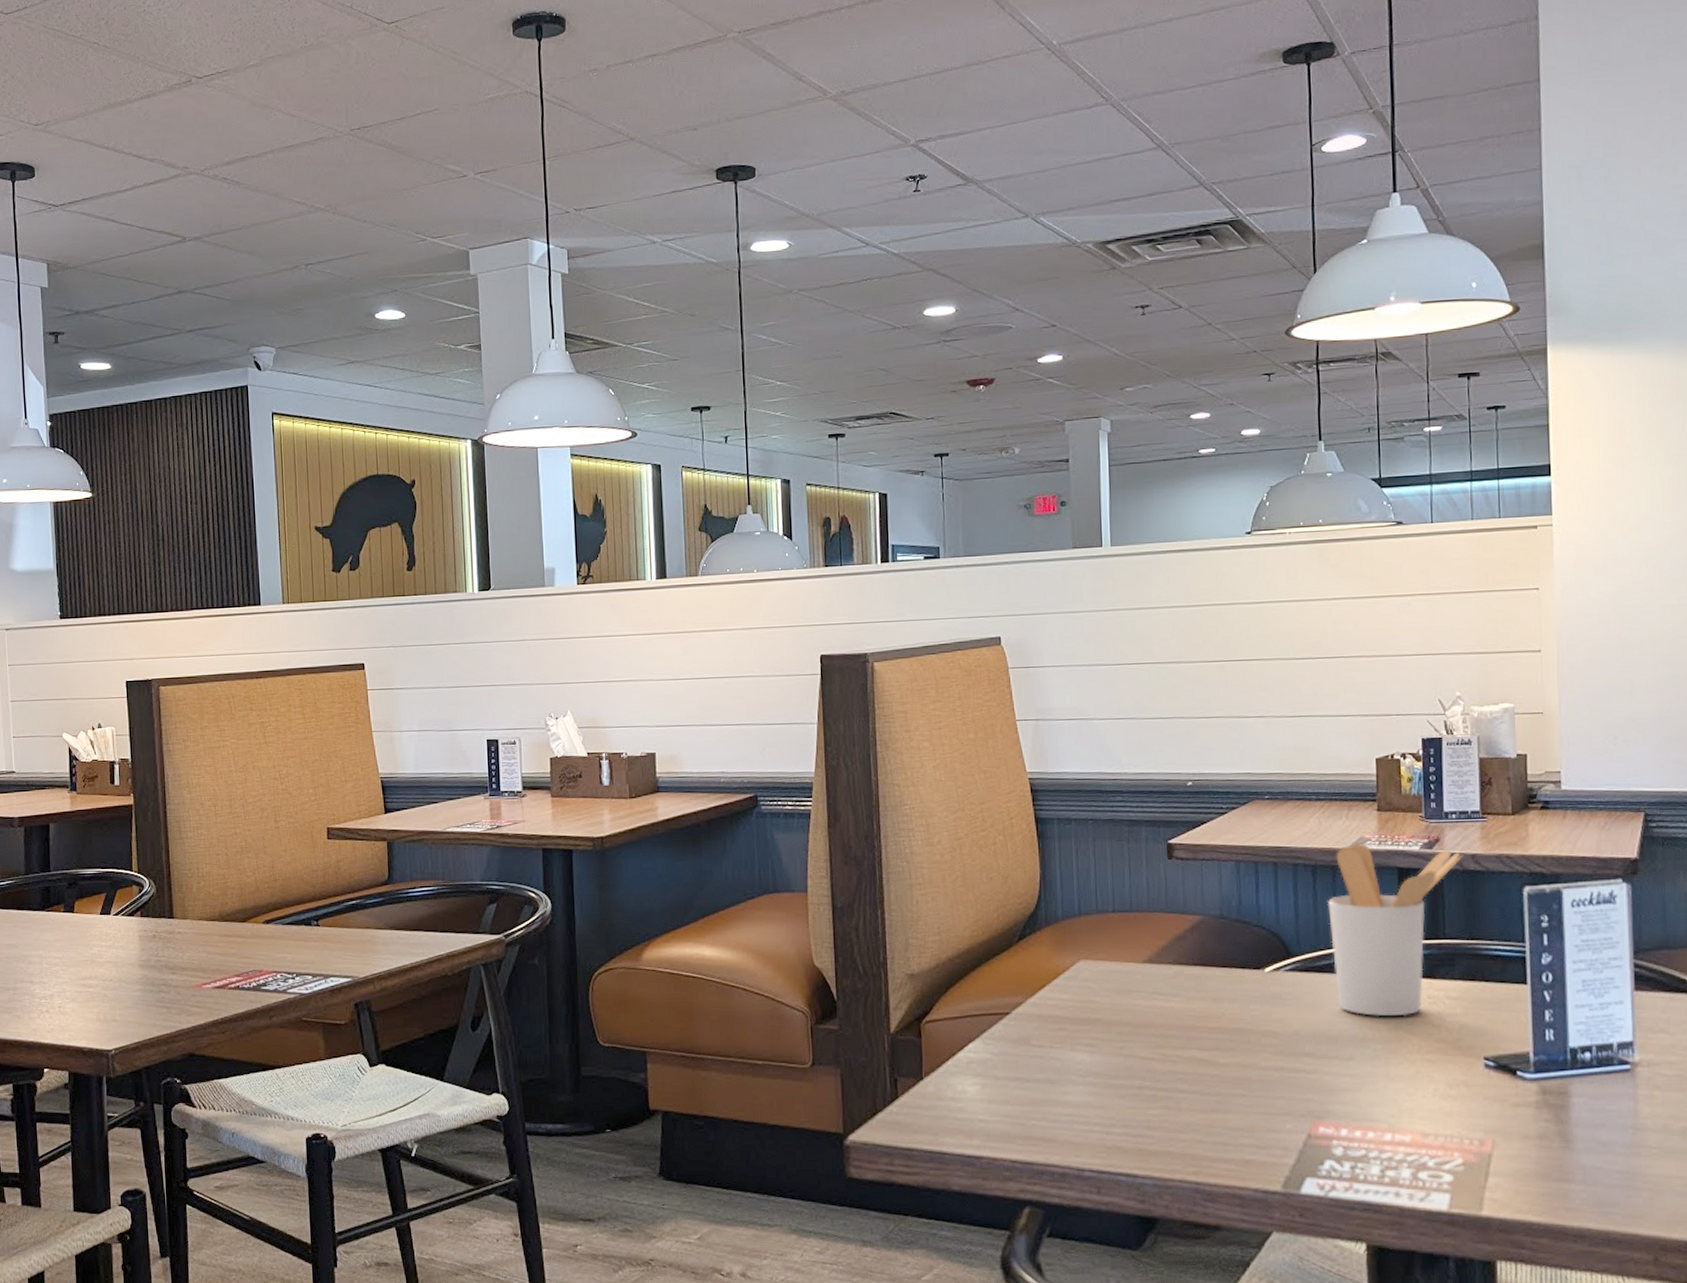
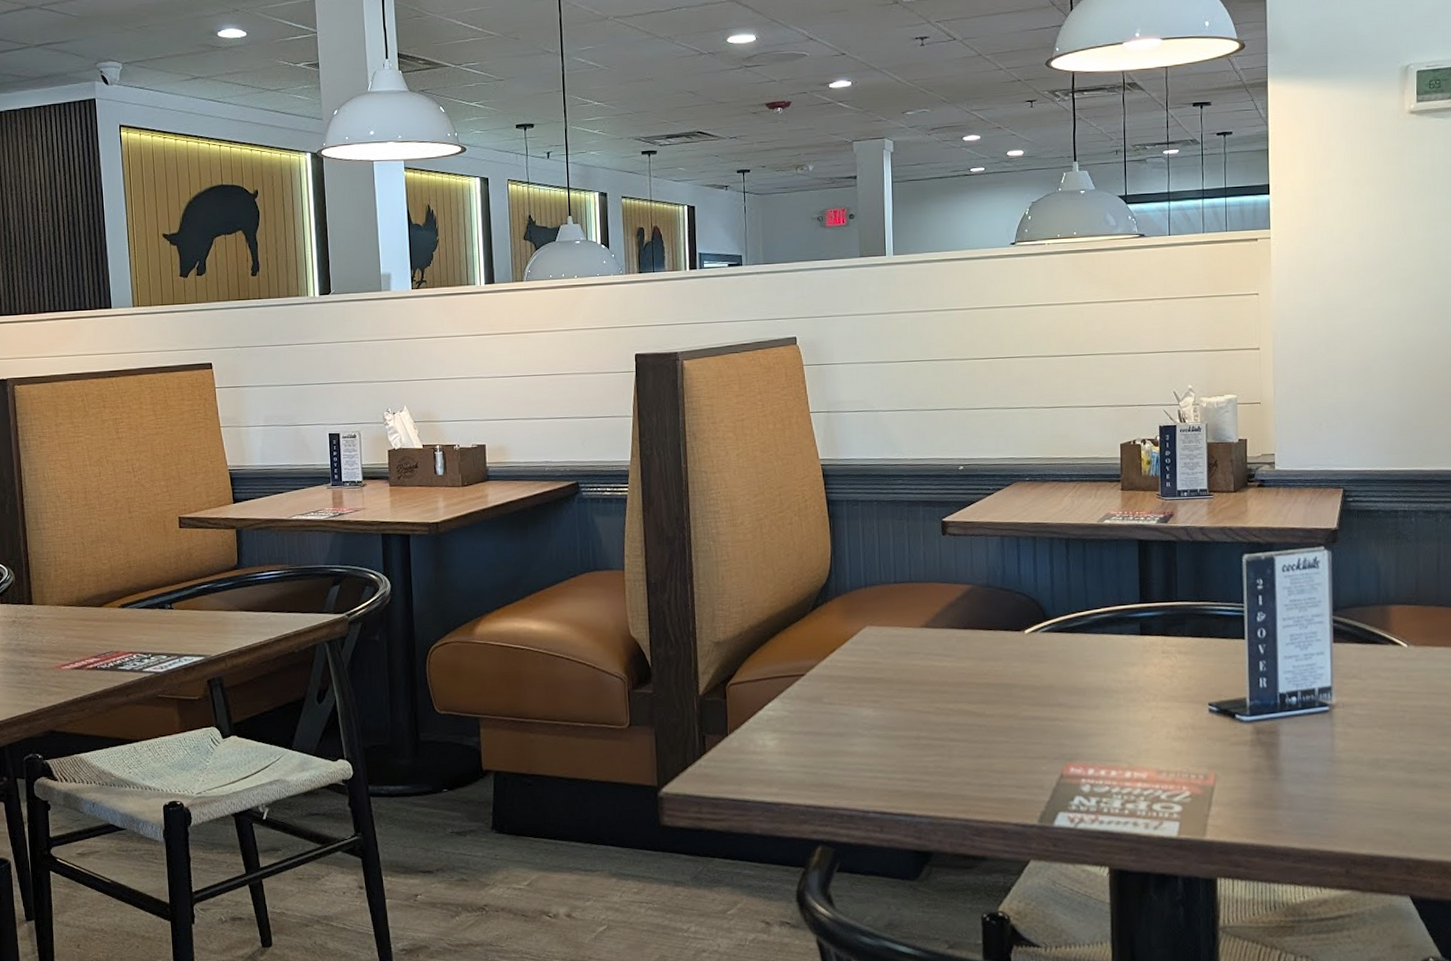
utensil holder: present [1327,841,1464,1017] -> none [1078,517,1193,671]

